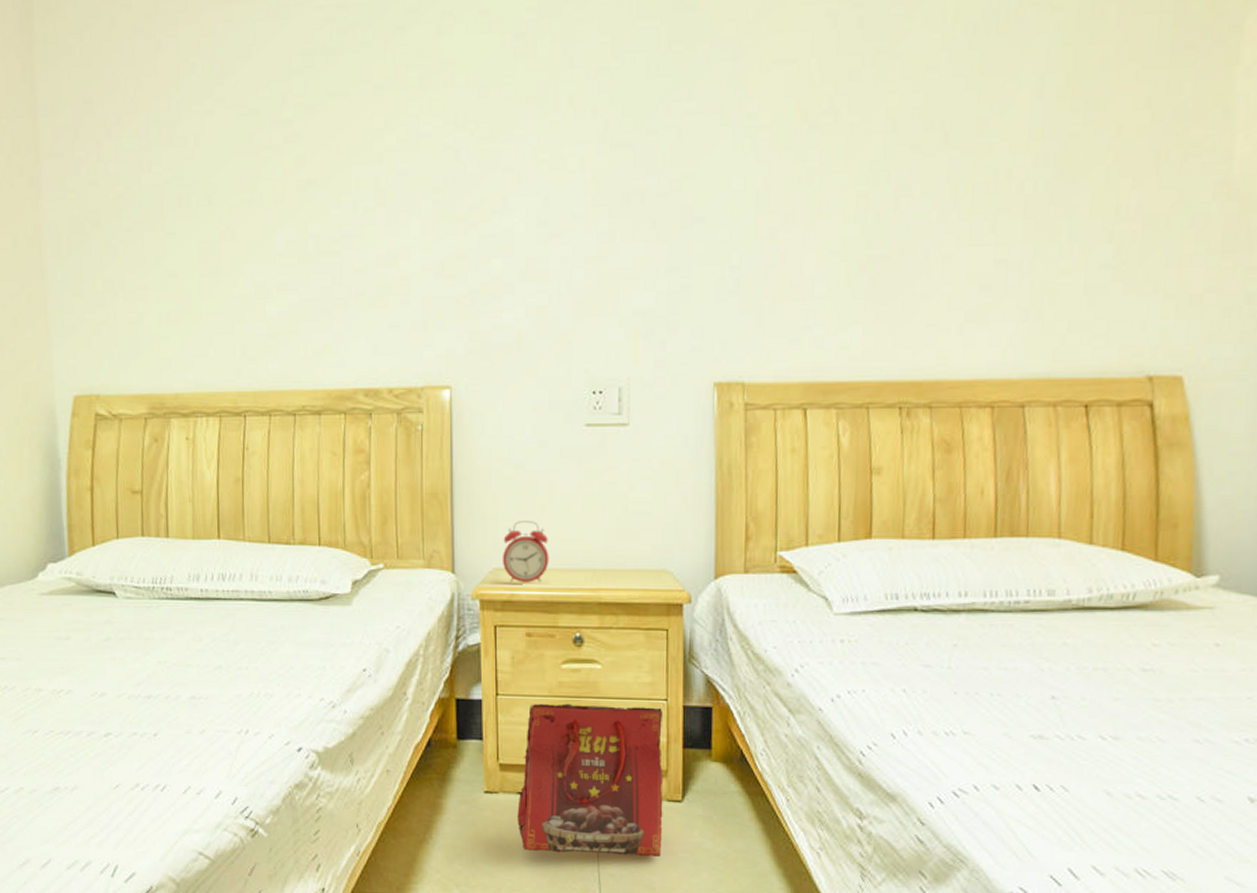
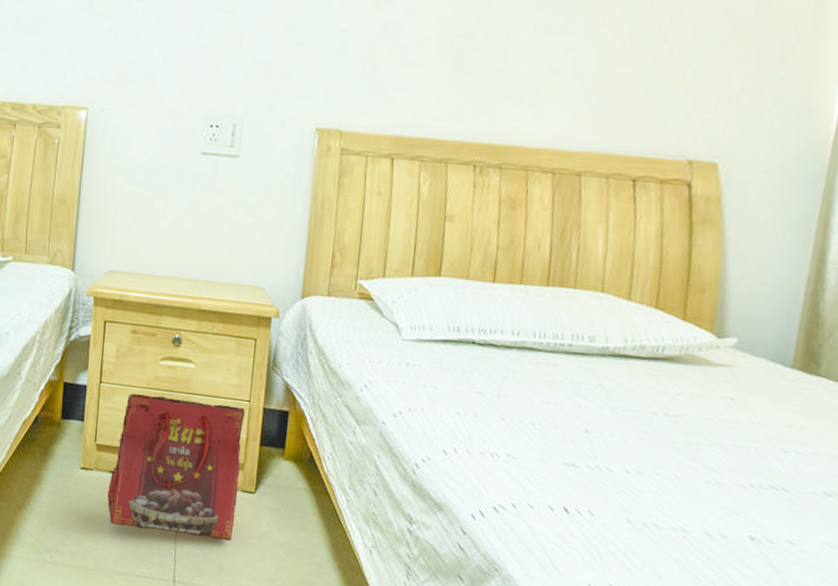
alarm clock: present [502,520,549,583] -> none [117,230,159,287]

